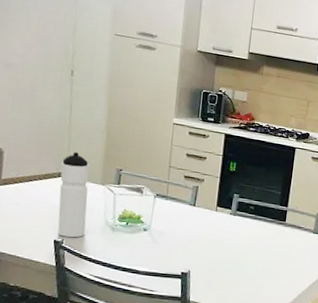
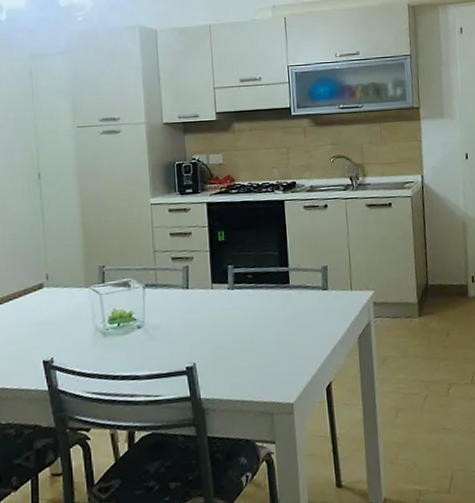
water bottle: present [57,152,90,238] -> none [41,258,76,355]

